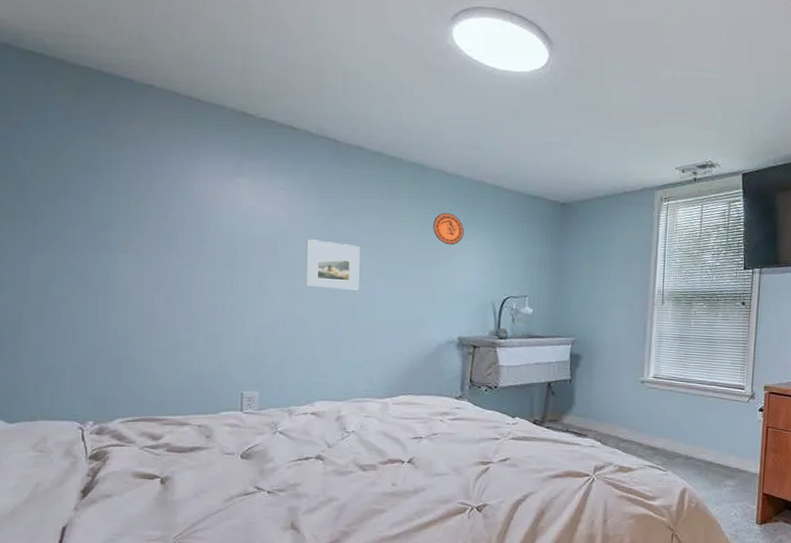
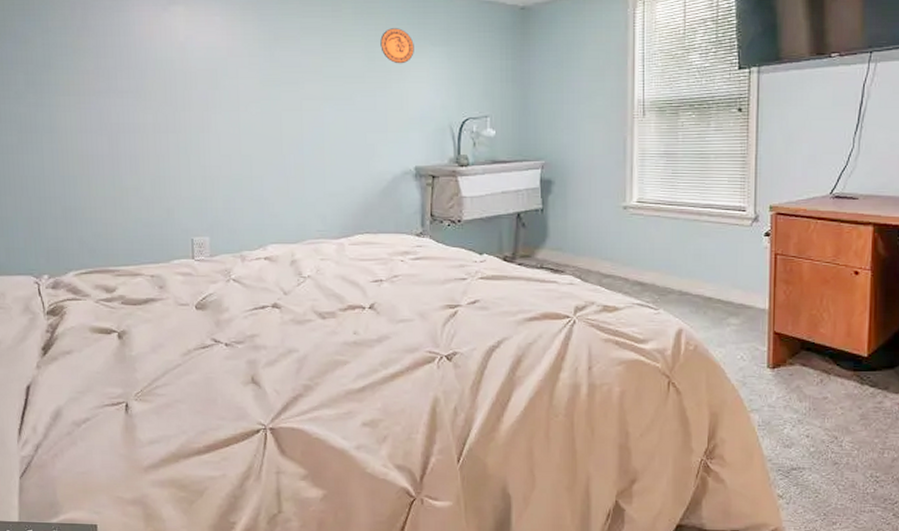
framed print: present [306,239,360,290] -> none [248,68,305,121]

